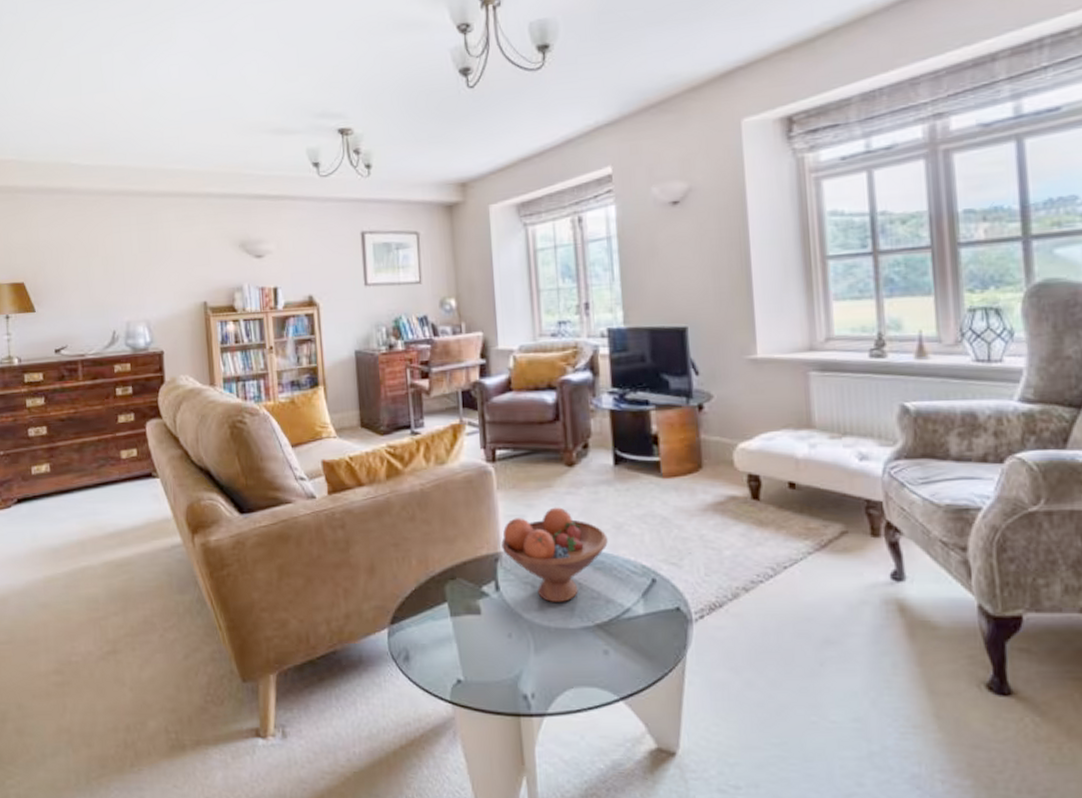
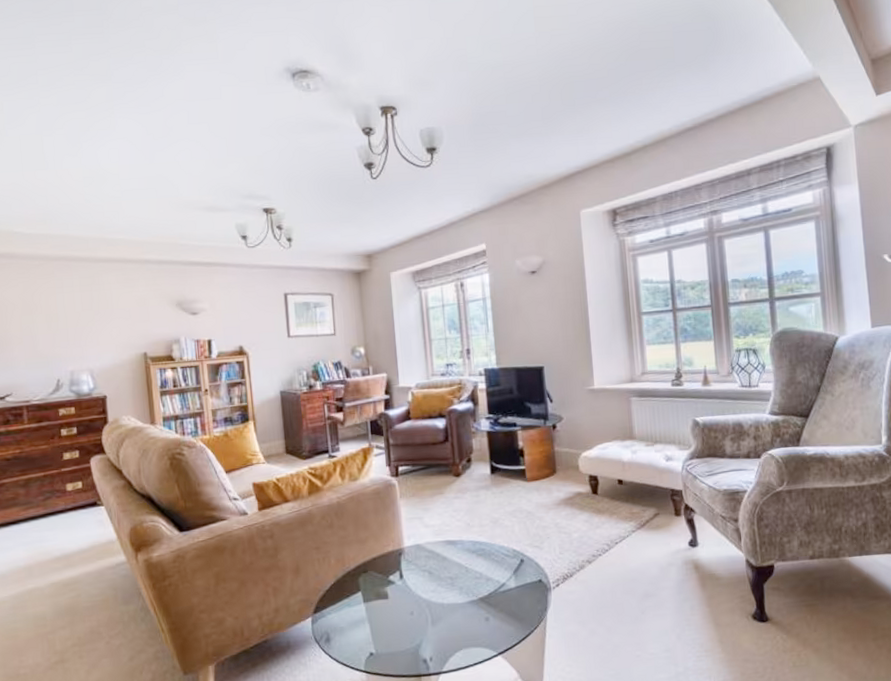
fruit bowl: present [501,507,608,602] -> none [404,509,487,584]

